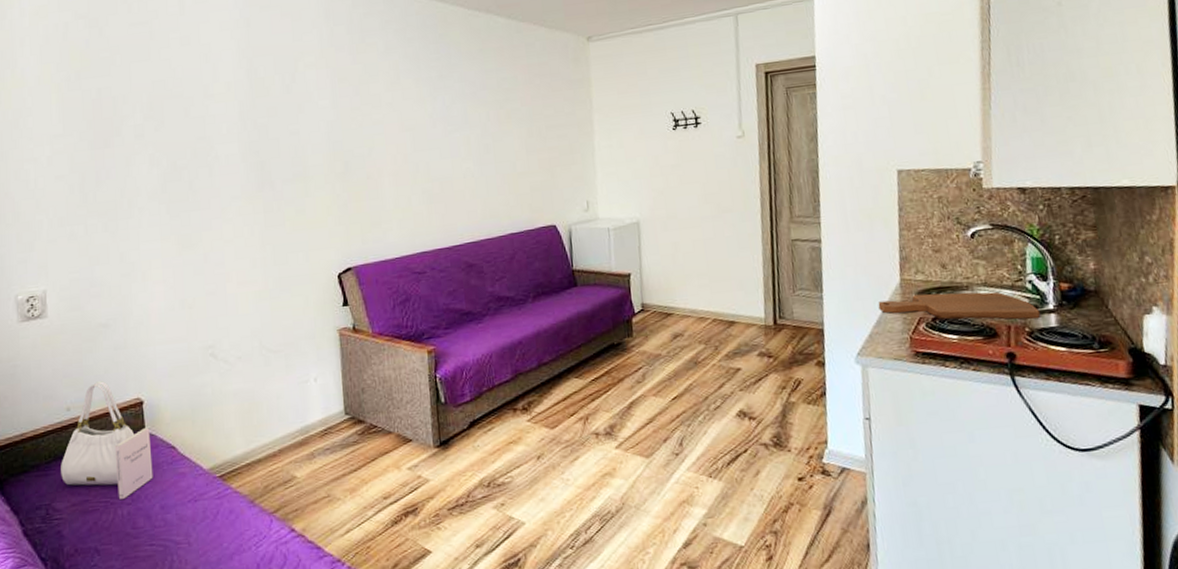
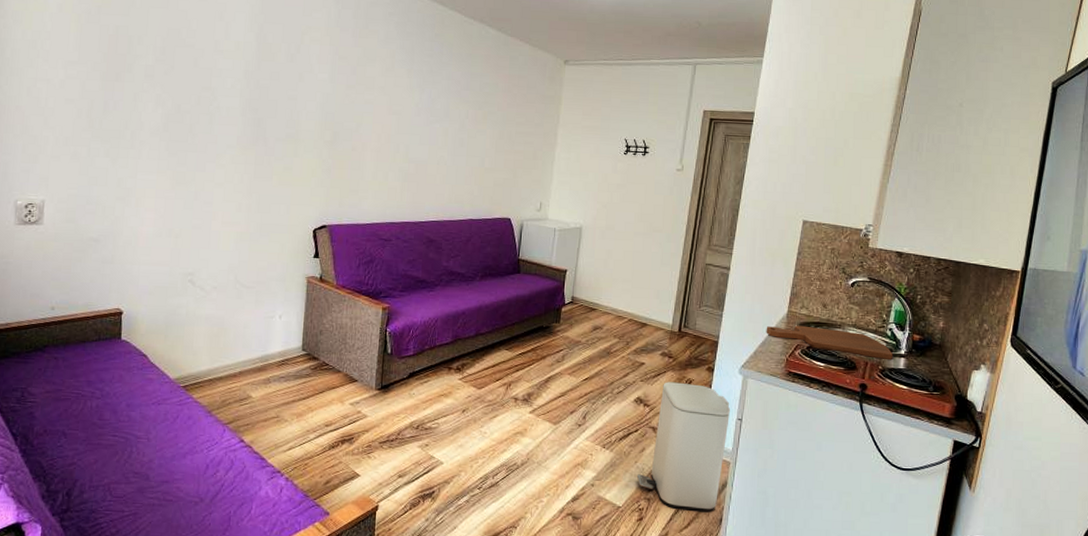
handbag: present [61,381,135,486] -> none [39,288,112,381]
book: present [114,428,153,499] -> none [89,335,125,393]
pedal bin: none [755,384,860,540] -> present [636,382,731,513]

